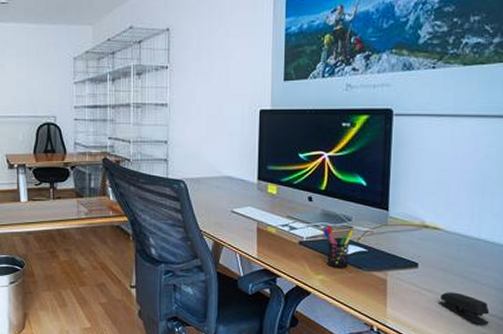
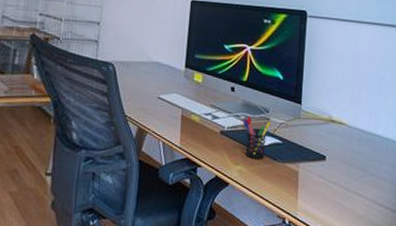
stapler: present [439,292,490,325] -> none [343,185,385,218]

